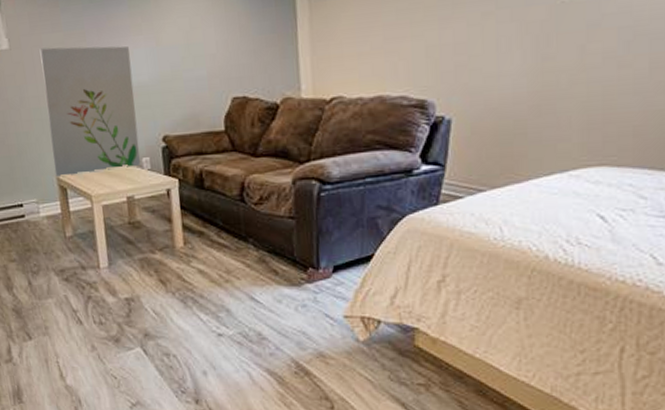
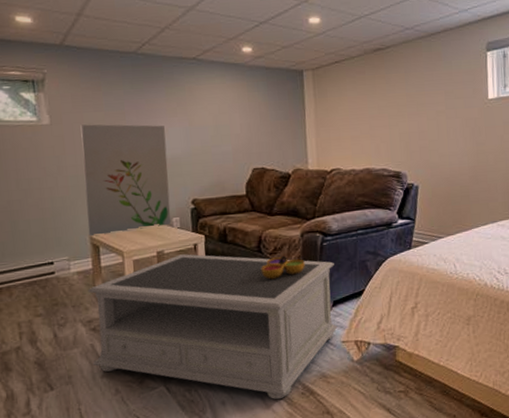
coffee table: none [58,200,339,377] -> present [87,254,338,400]
decorative bowl: none [244,207,298,235] -> present [261,255,305,280]

